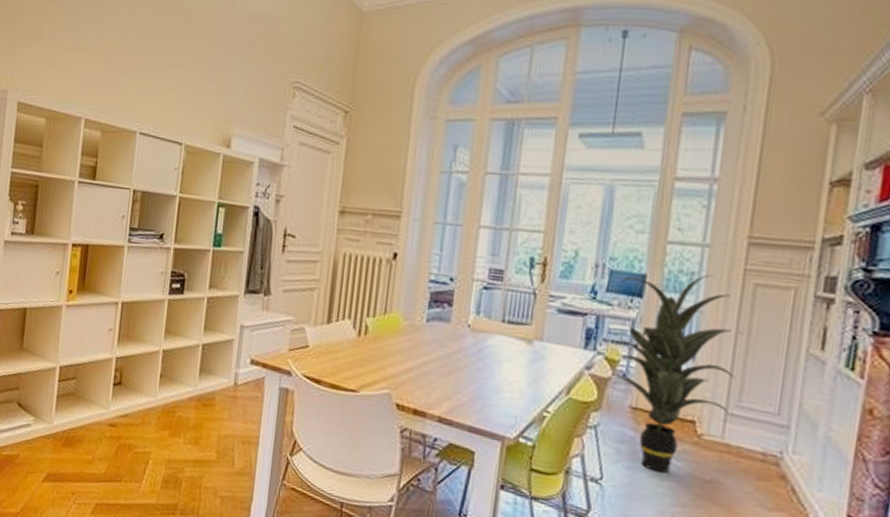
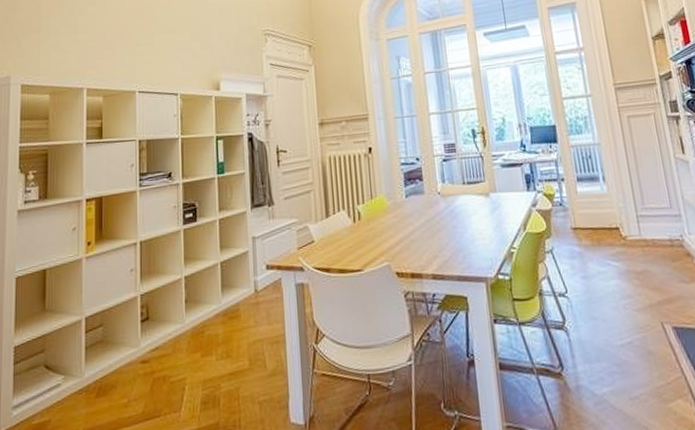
indoor plant: present [616,274,743,474] -> none [539,116,638,276]

